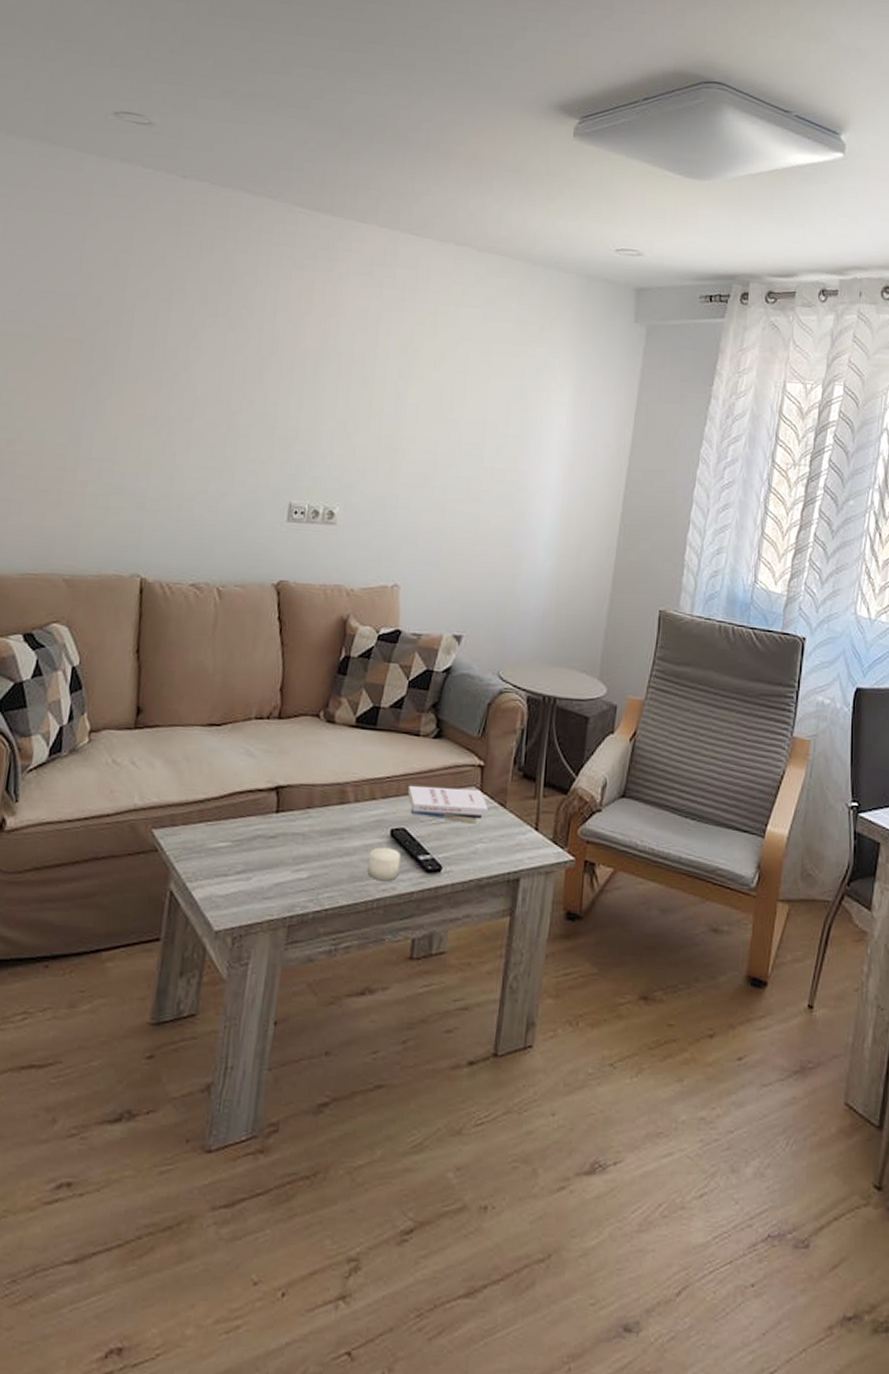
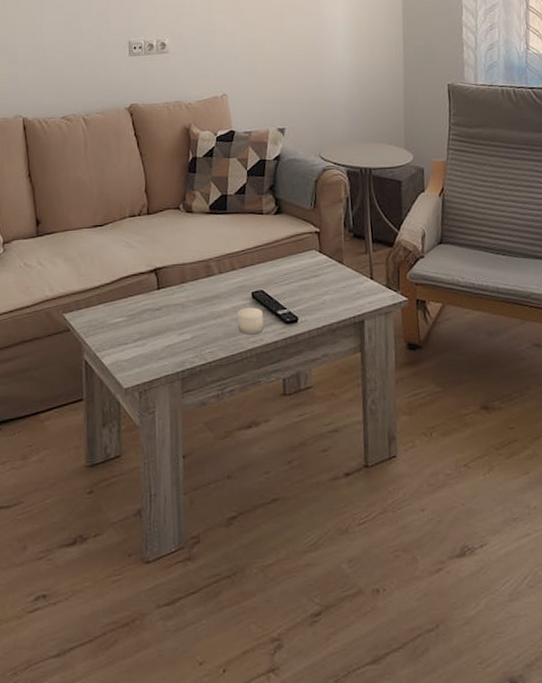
books: present [407,785,488,824] -> none [260,251,329,280]

